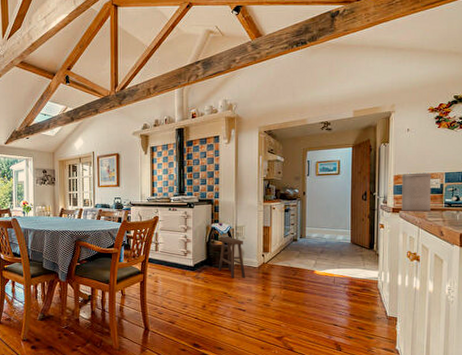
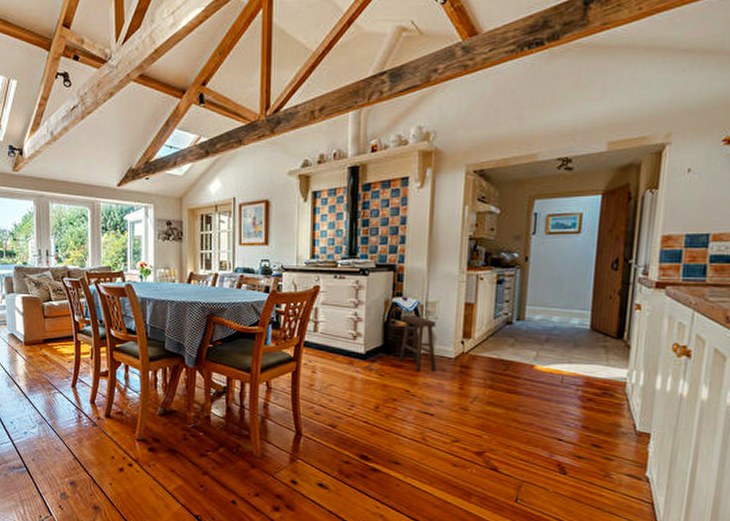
canister: present [401,172,432,212] -> none [669,232,720,288]

